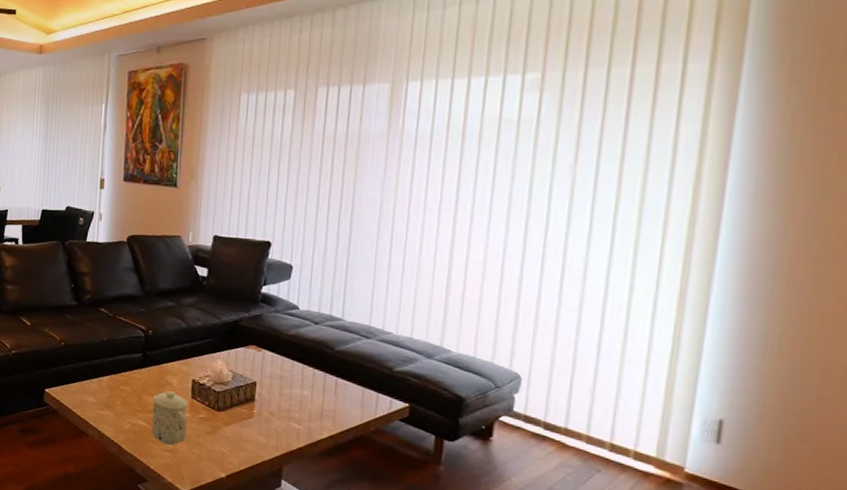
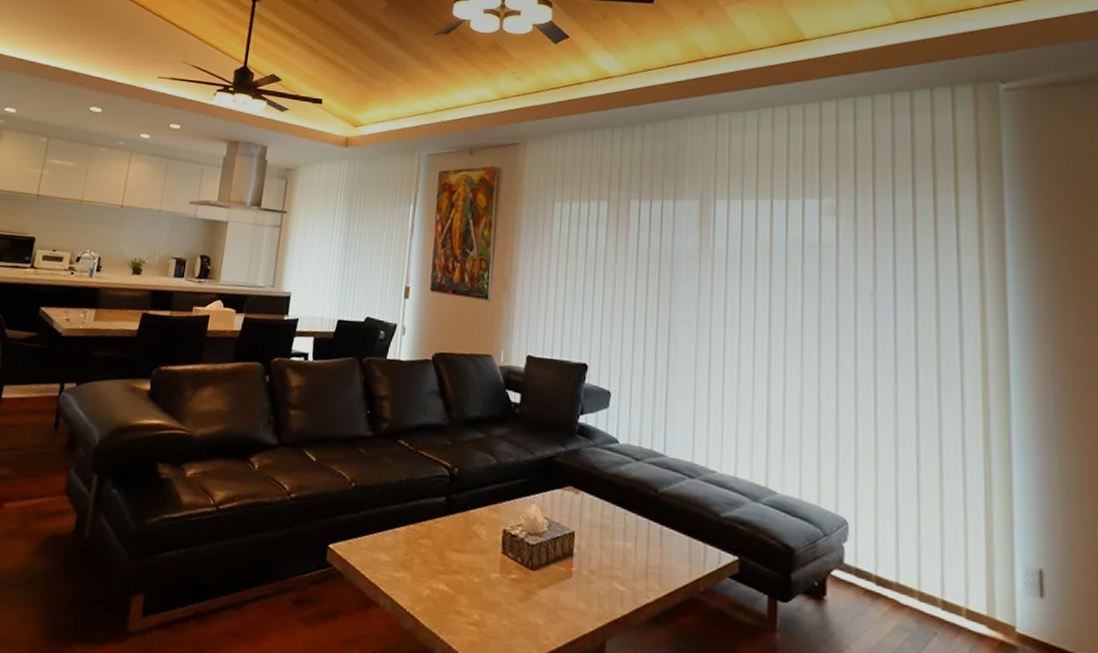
mug: present [151,390,189,445] -> none [454,543,499,617]

